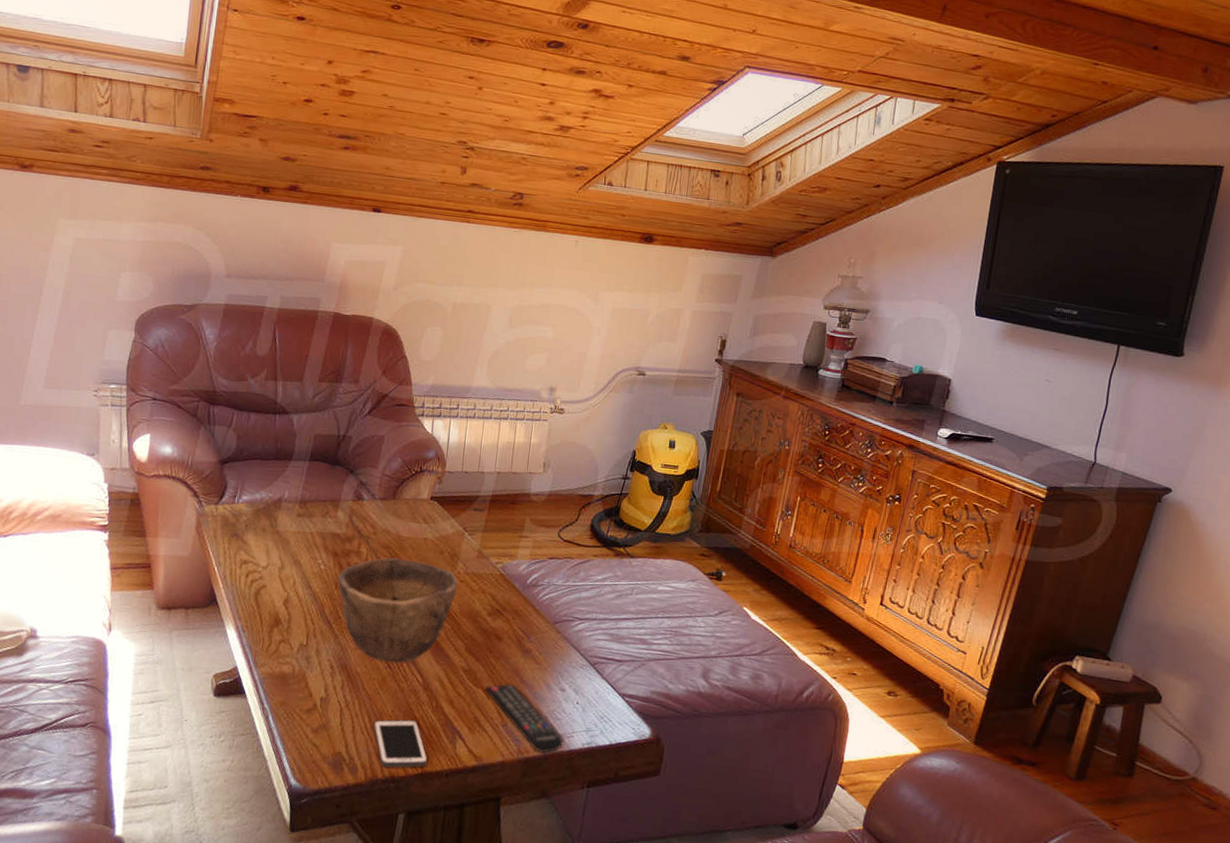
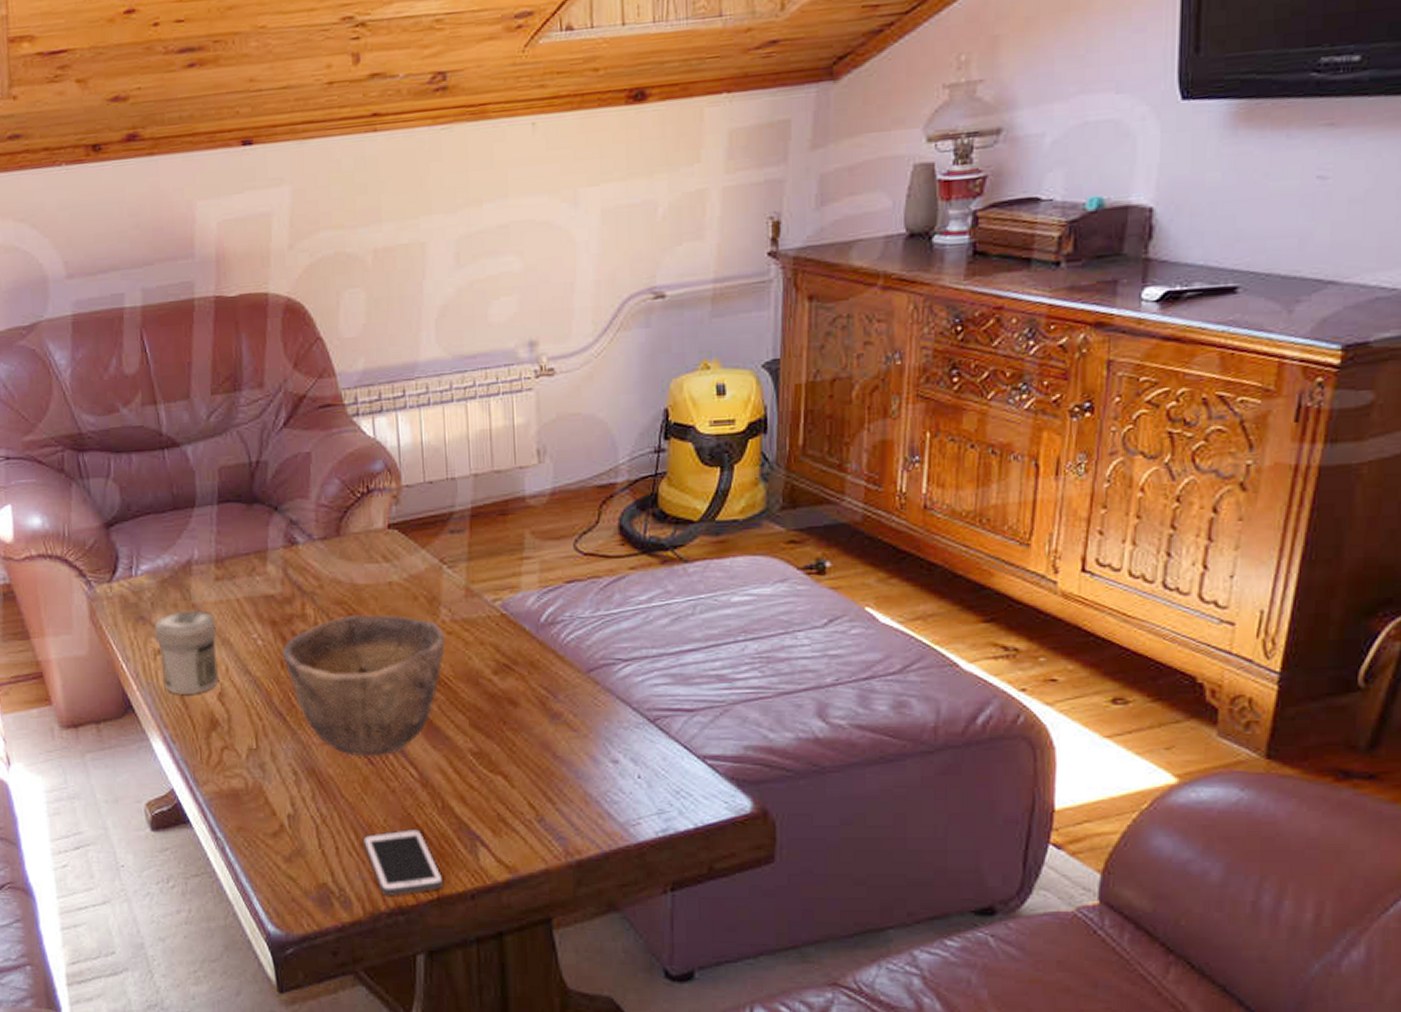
jar: none [244,535,292,598] -> present [155,610,220,694]
remote control: present [485,683,564,753] -> none [506,762,629,851]

